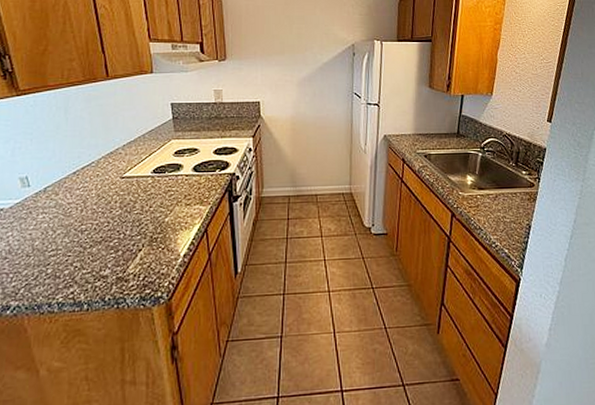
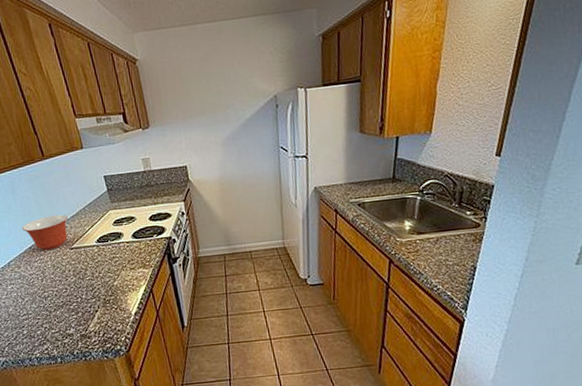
mixing bowl: none [69,139,124,177] -> present [22,214,68,250]

